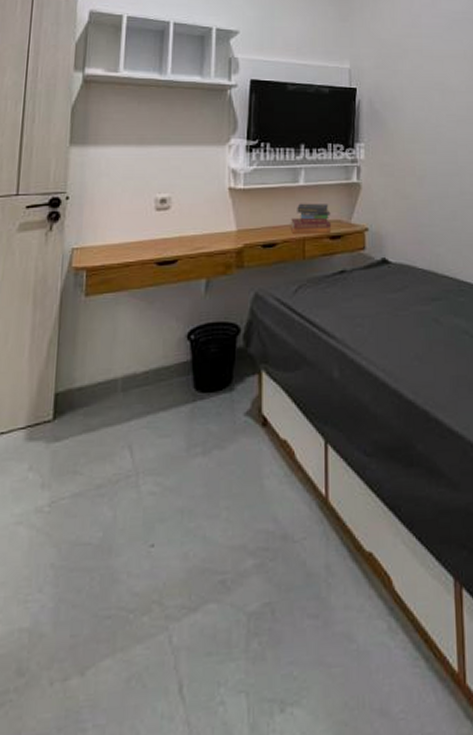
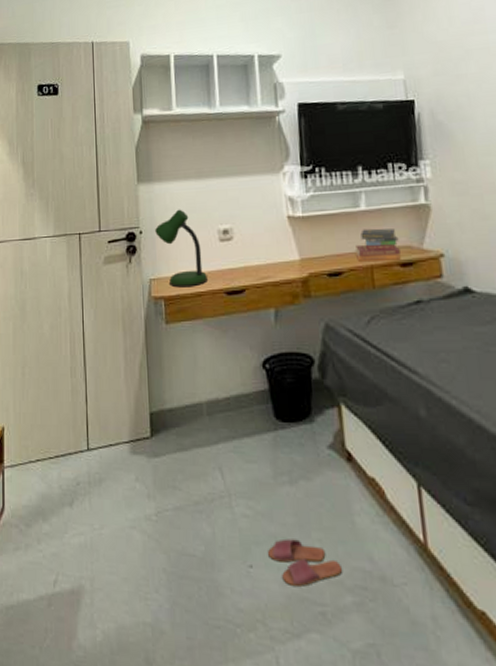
desk lamp: none [84,175,138,258] -> present [155,209,207,288]
slippers: none [173,510,246,559] -> present [268,538,342,586]

